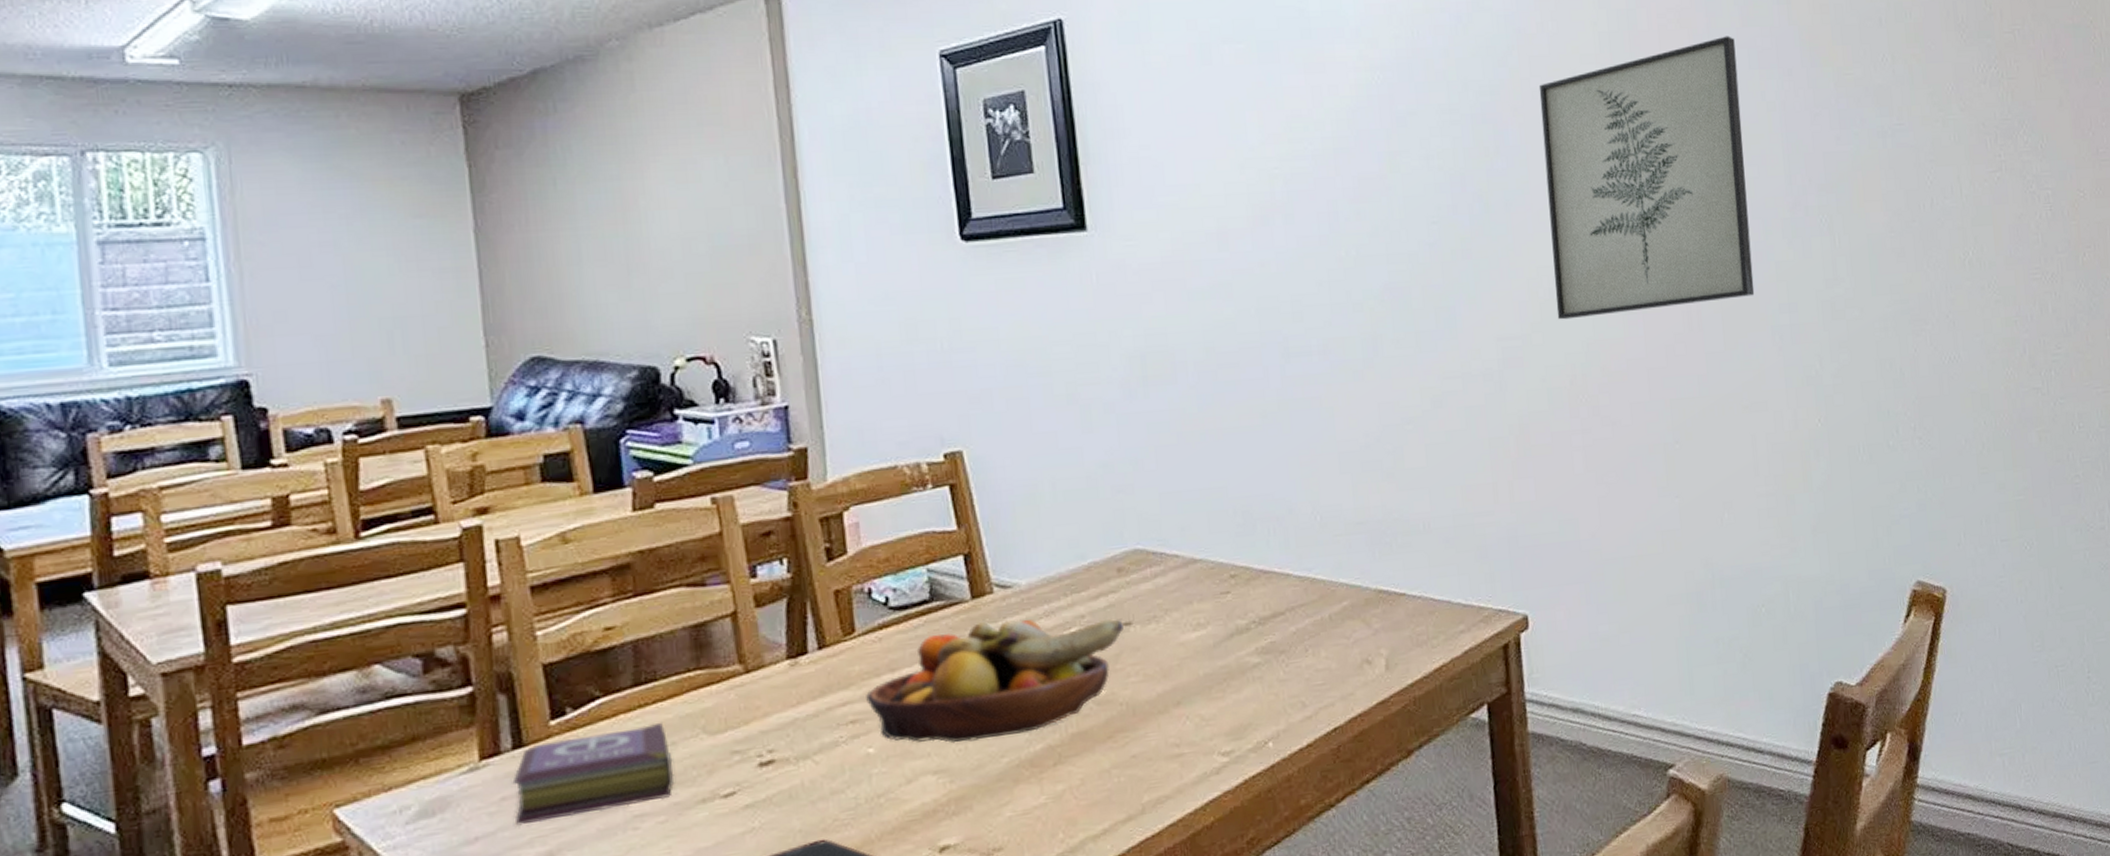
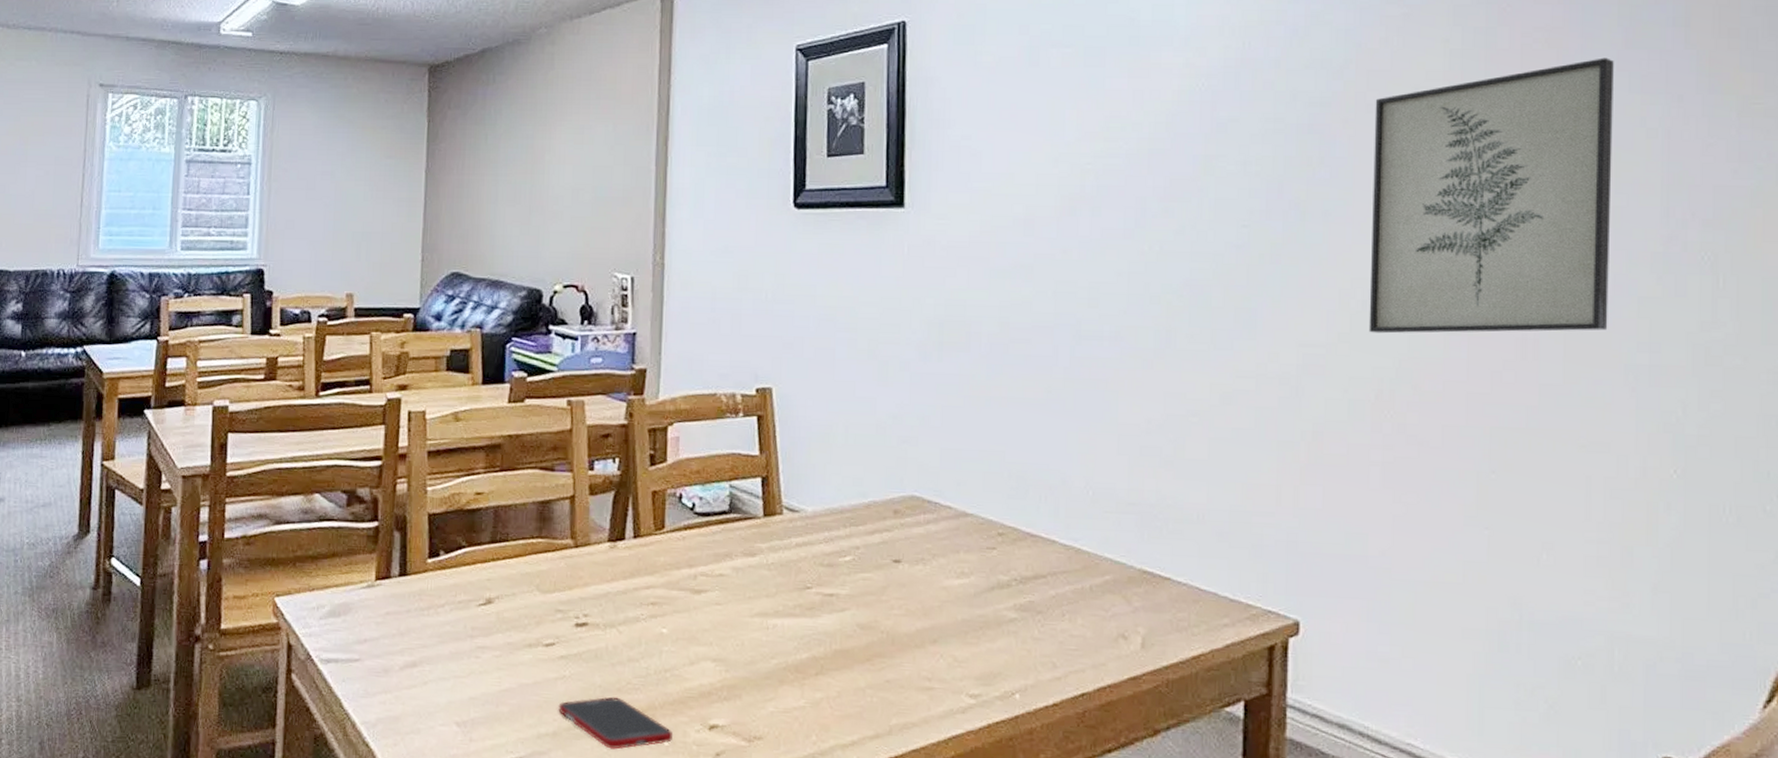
book: present [512,722,675,826] -> none [394,575,512,638]
fruit bowl: present [866,619,1123,743] -> none [666,537,893,641]

